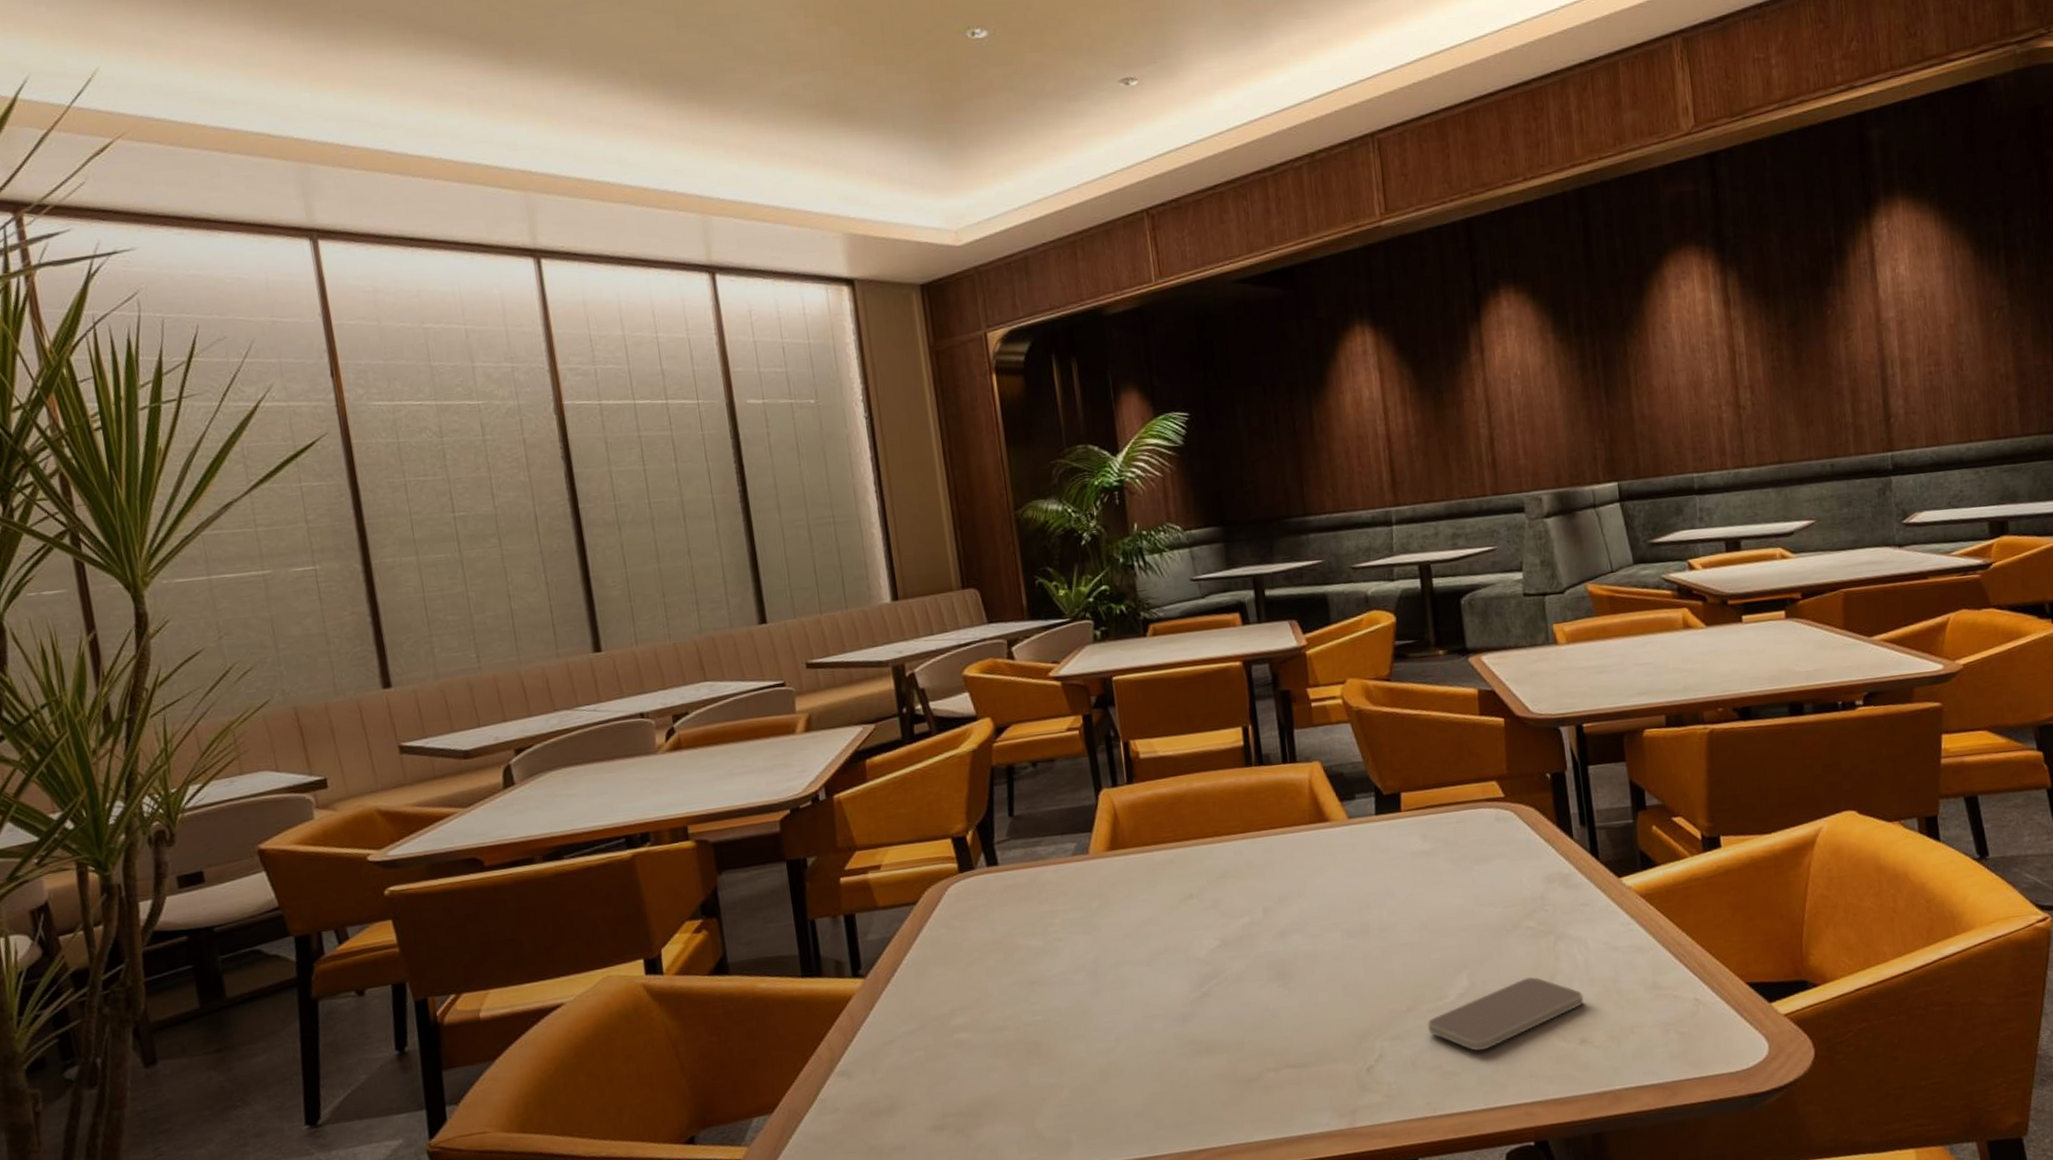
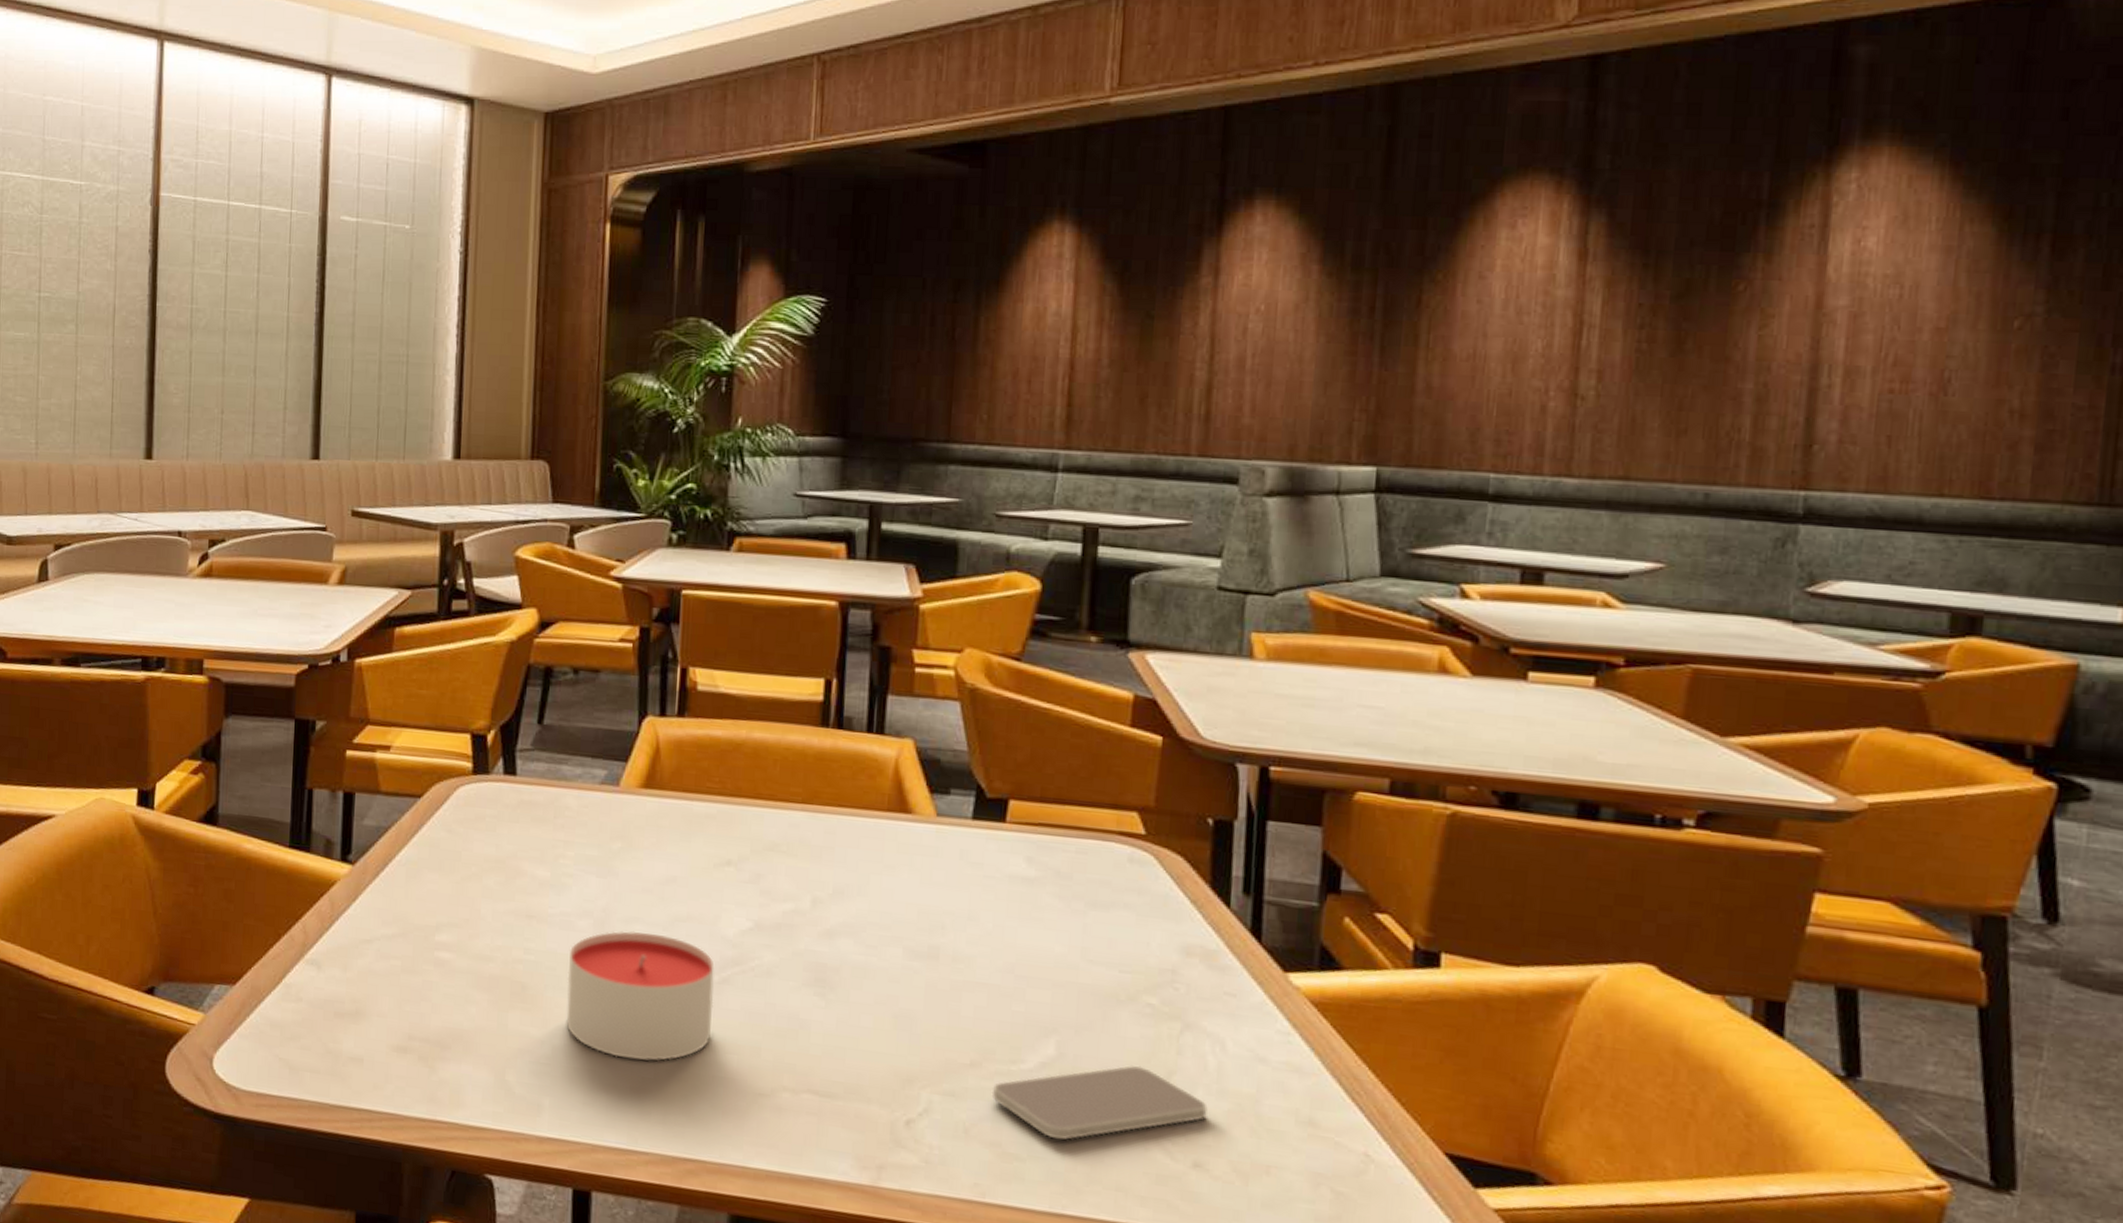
candle: none [1071,969,1202,1083] -> present [566,931,715,1061]

